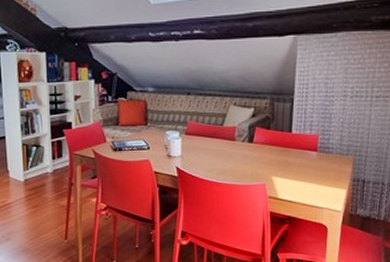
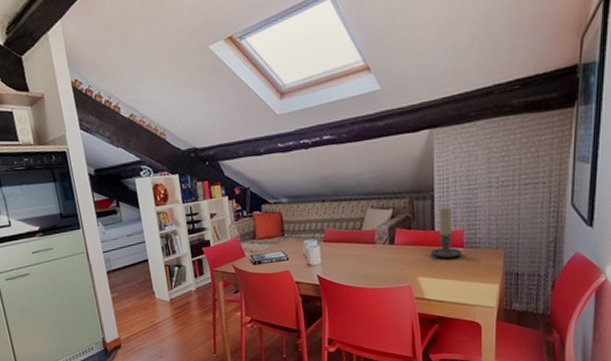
candle holder: none [286,111,315,161] -> present [430,207,462,259]

